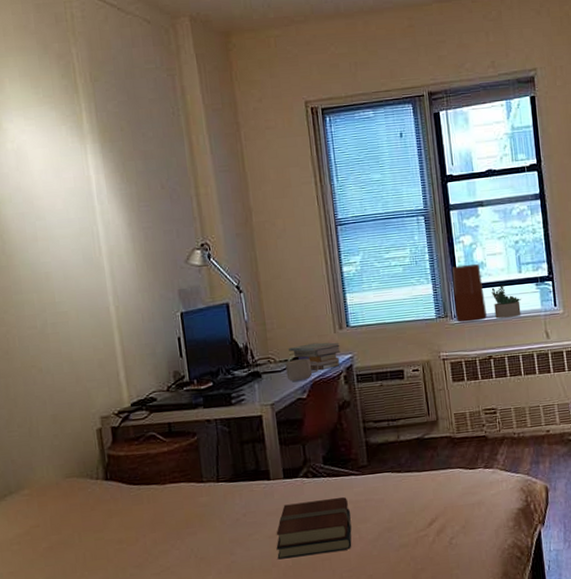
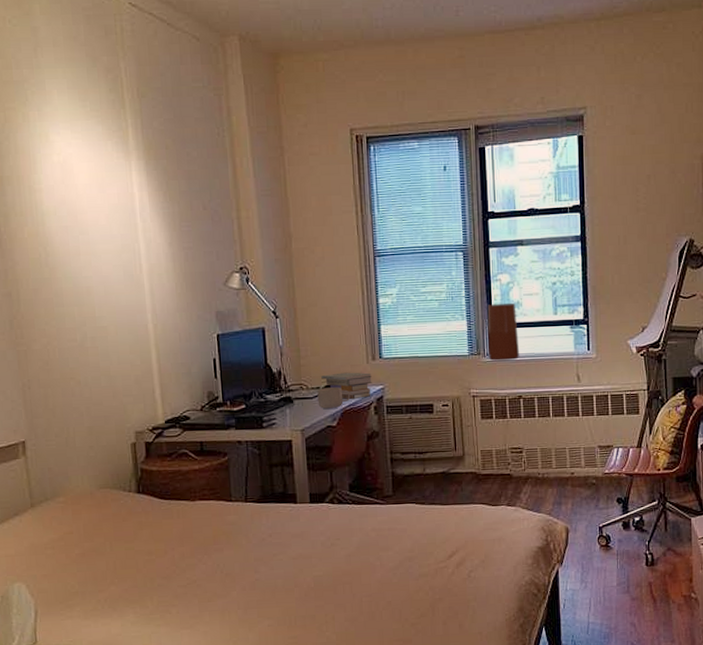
books: present [276,497,352,560] -> none [299,525,374,581]
succulent plant: present [491,285,521,319] -> none [525,326,555,360]

